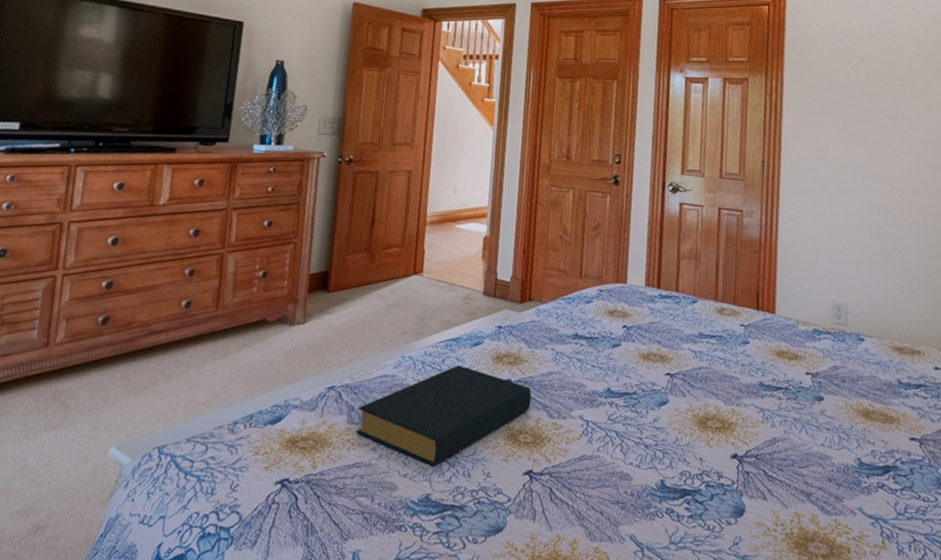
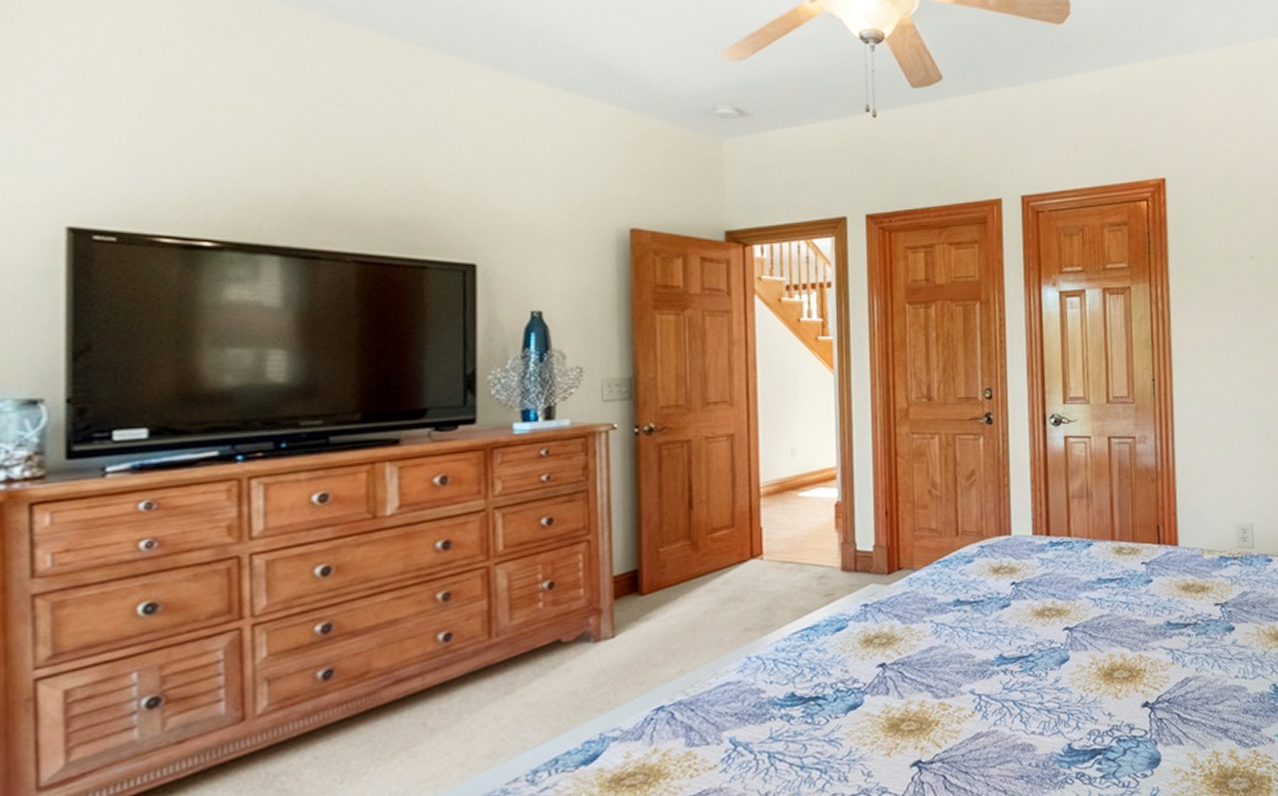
hardback book: present [356,364,532,466] -> none [698,656,912,777]

